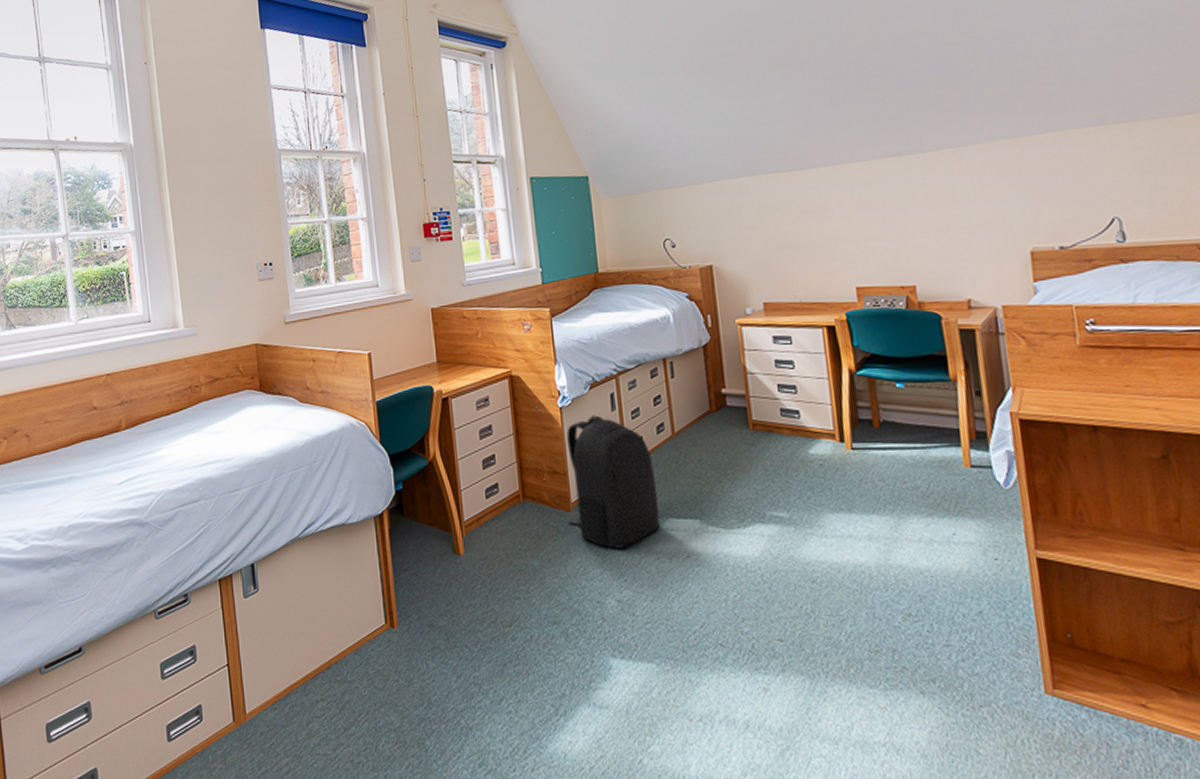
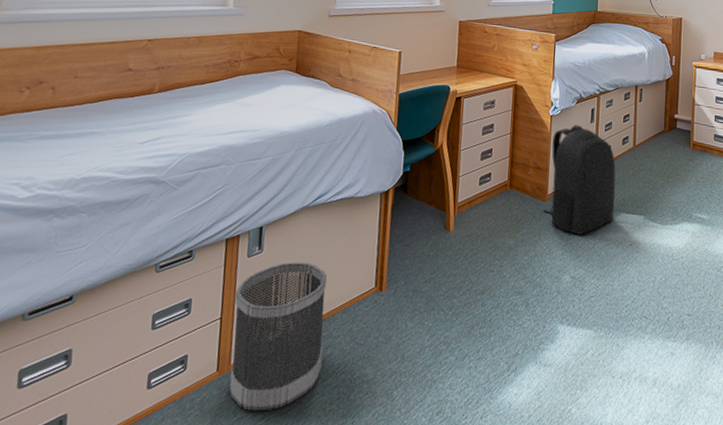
wastebasket: none [239,600,342,764] -> present [229,262,328,411]

